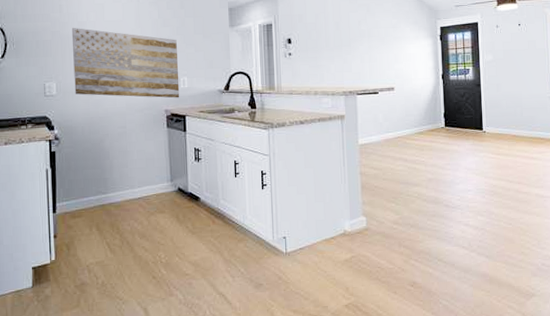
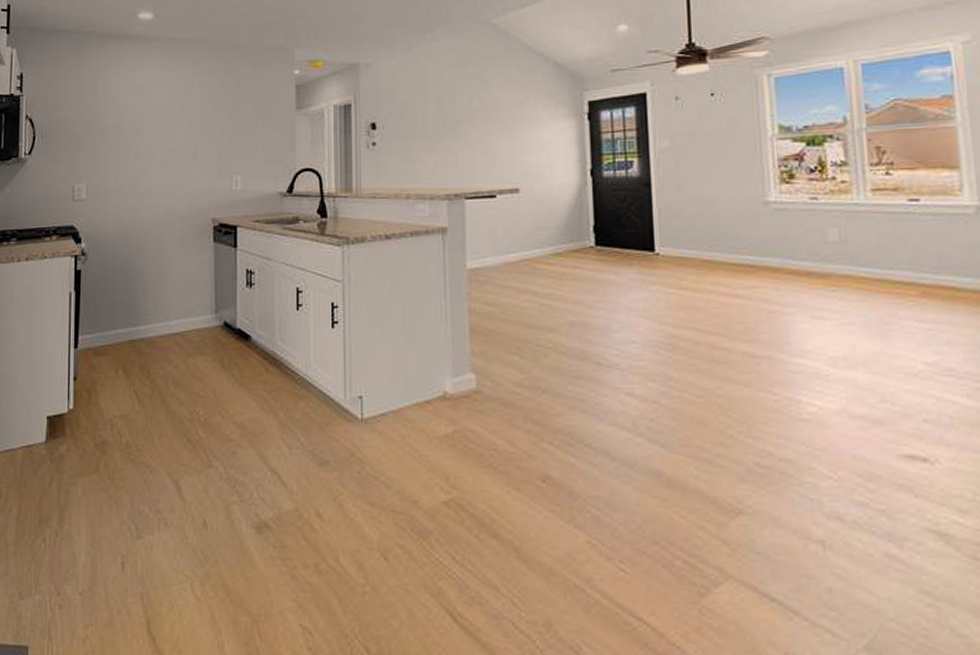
wall art: present [71,27,180,98] -> none [107,115,231,204]

